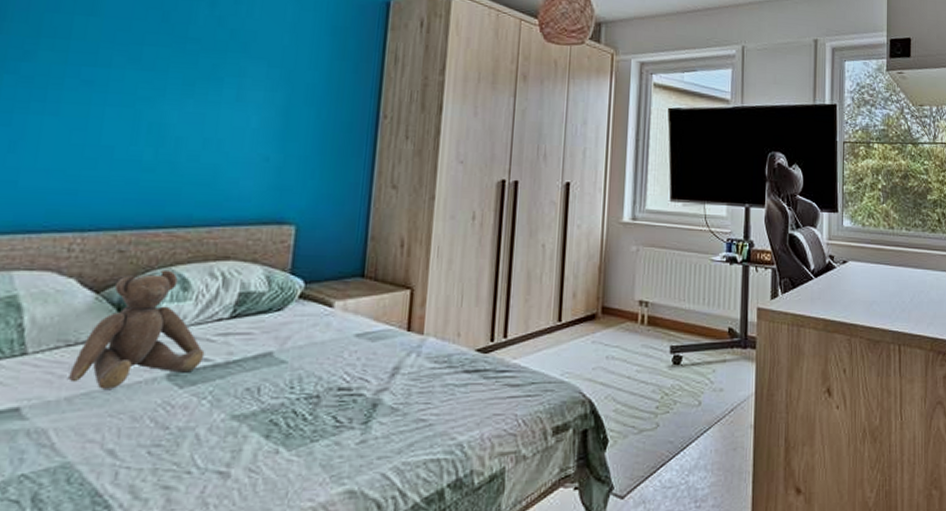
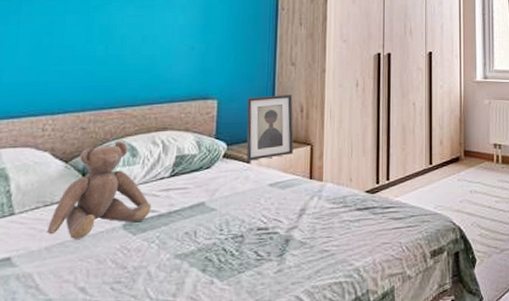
picture frame: none [328,224,392,304] -> present [246,94,294,161]

